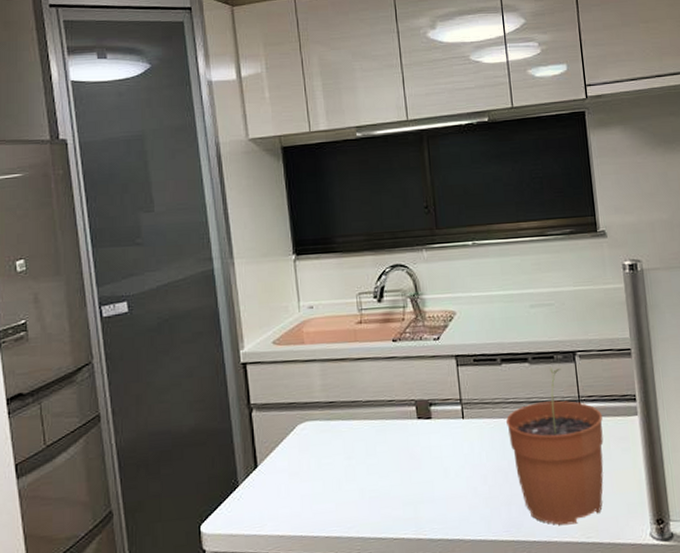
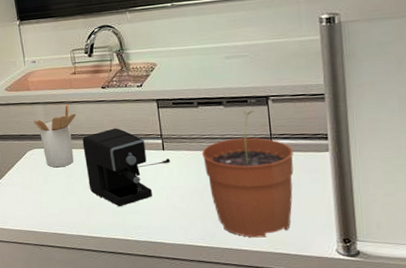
utensil holder: none [306,362,361,446] -> present [33,104,76,168]
coffee maker: none [367,391,470,494] -> present [82,128,170,206]

